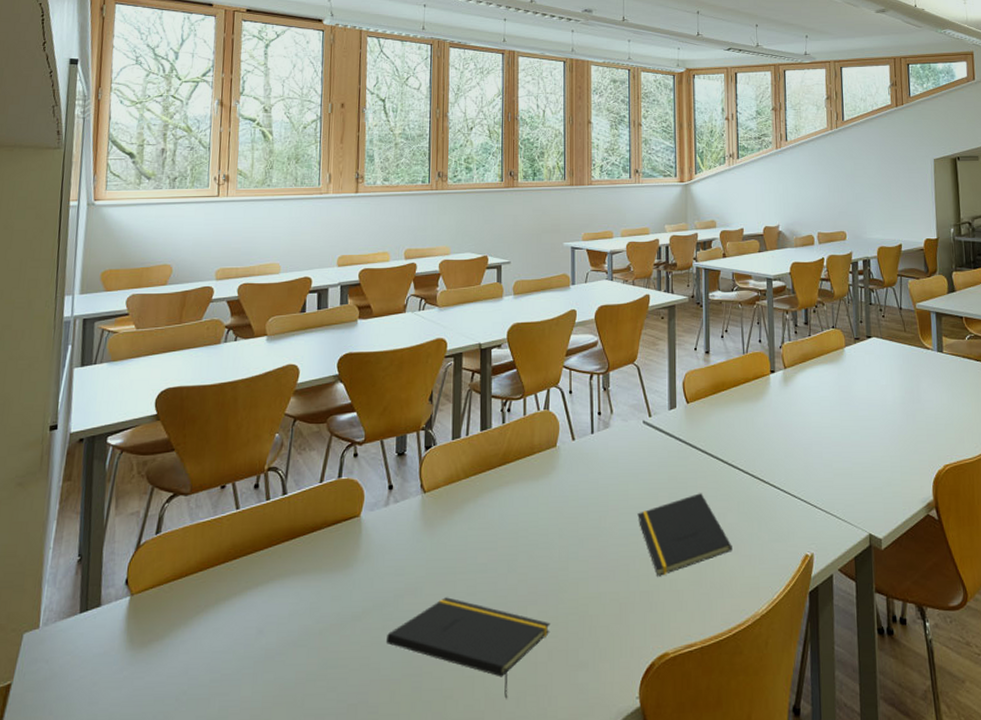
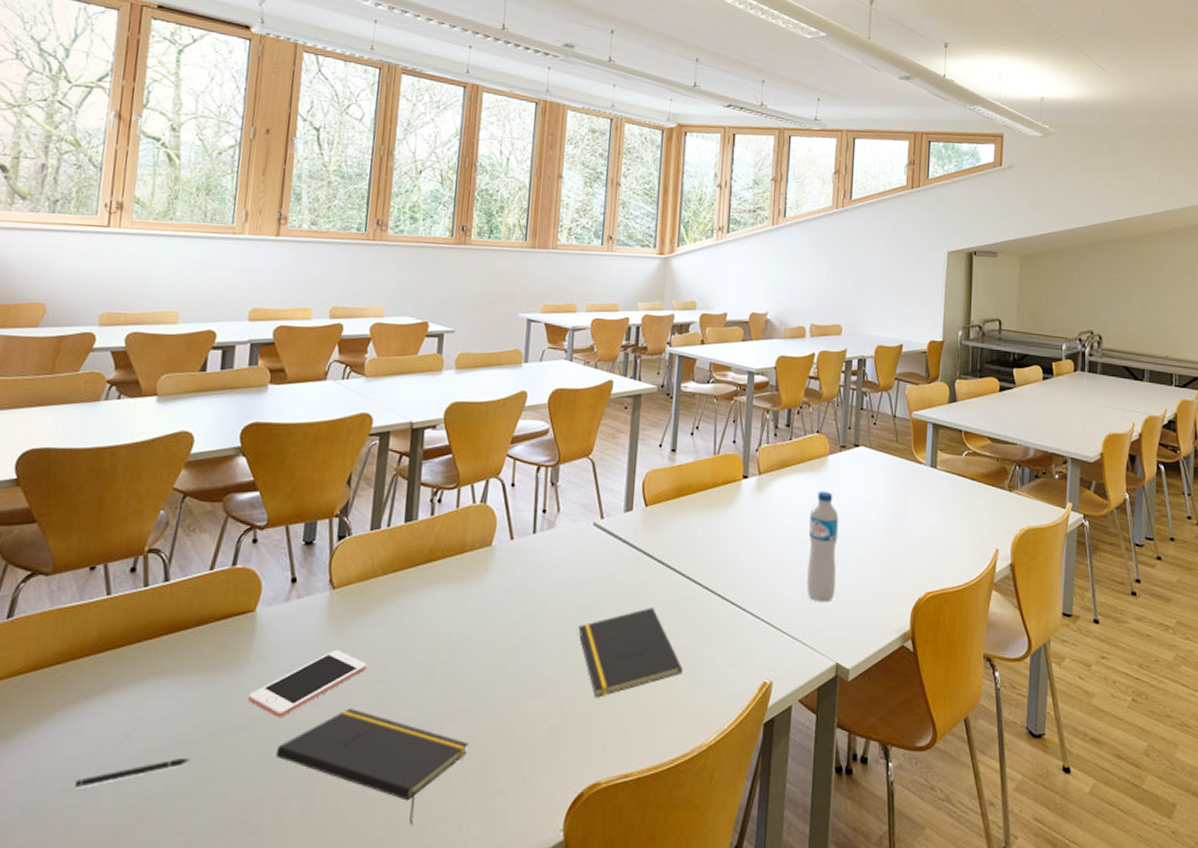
pen: none [220,648,314,678] -> present [75,759,190,787]
cell phone: none [359,546,458,609] -> present [247,650,367,718]
water bottle: none [833,379,862,480] -> present [807,490,839,603]

